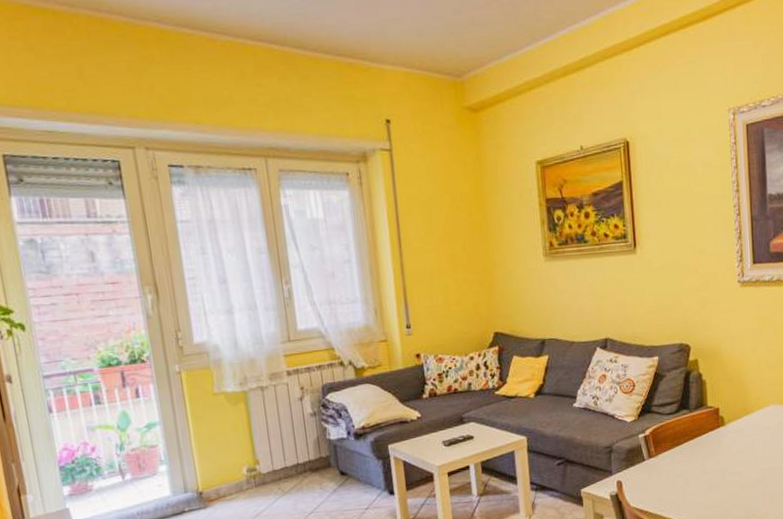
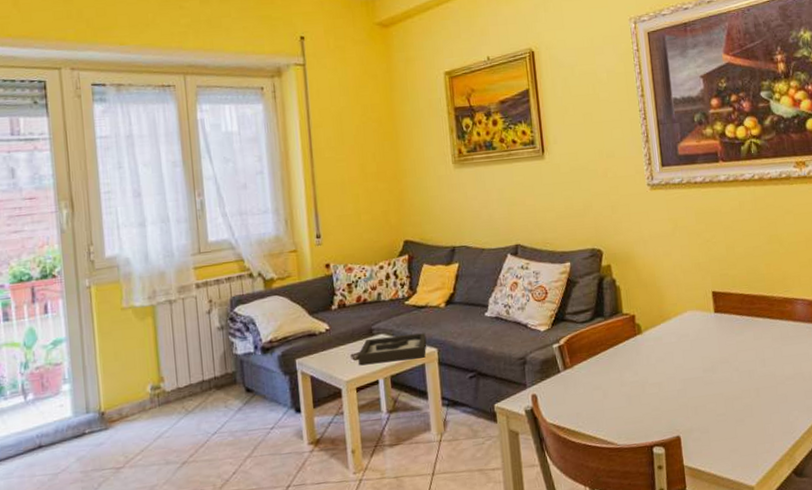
decorative tray: none [449,422,516,452] -> present [358,333,427,366]

